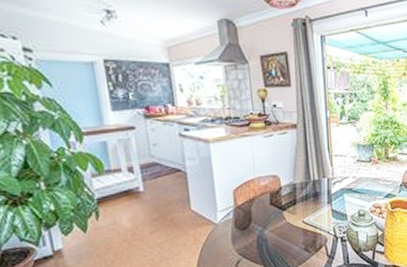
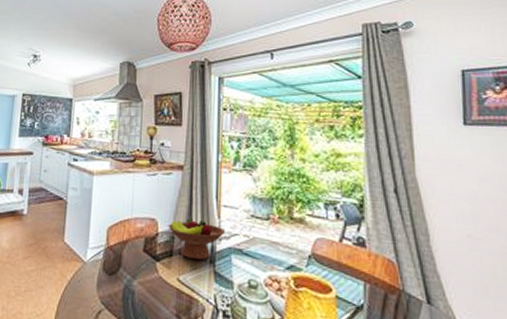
fruit bowl: none [290,170,338,204] -> present [169,218,226,261]

